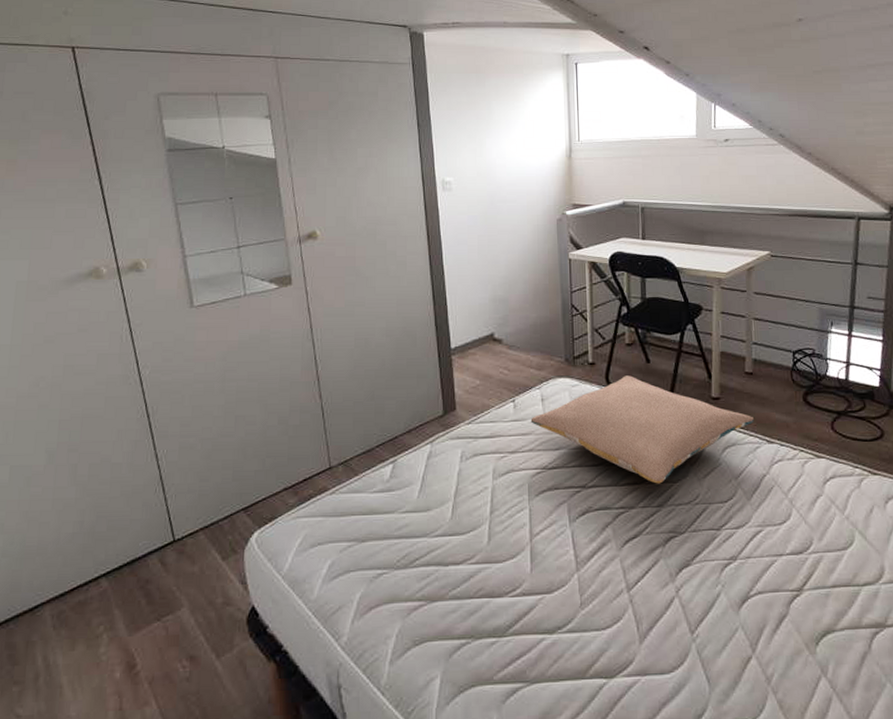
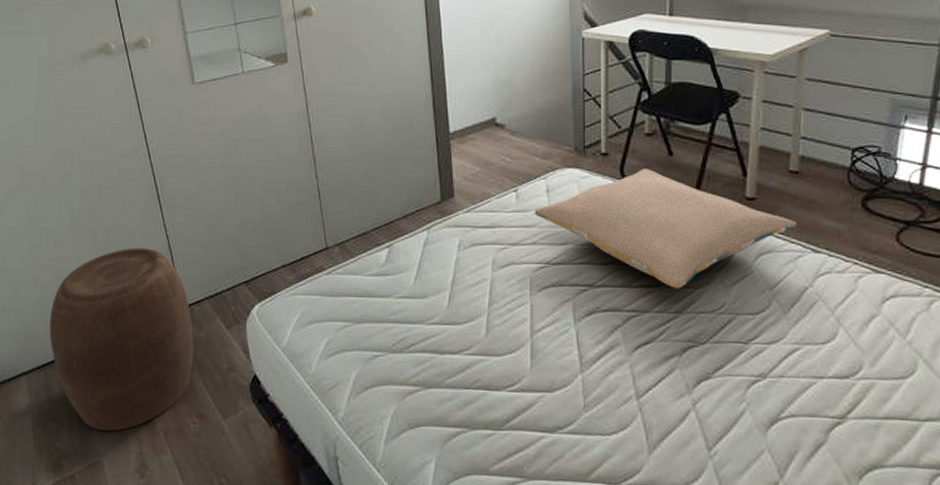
stool: none [15,480,186,688] -> present [49,247,194,431]

